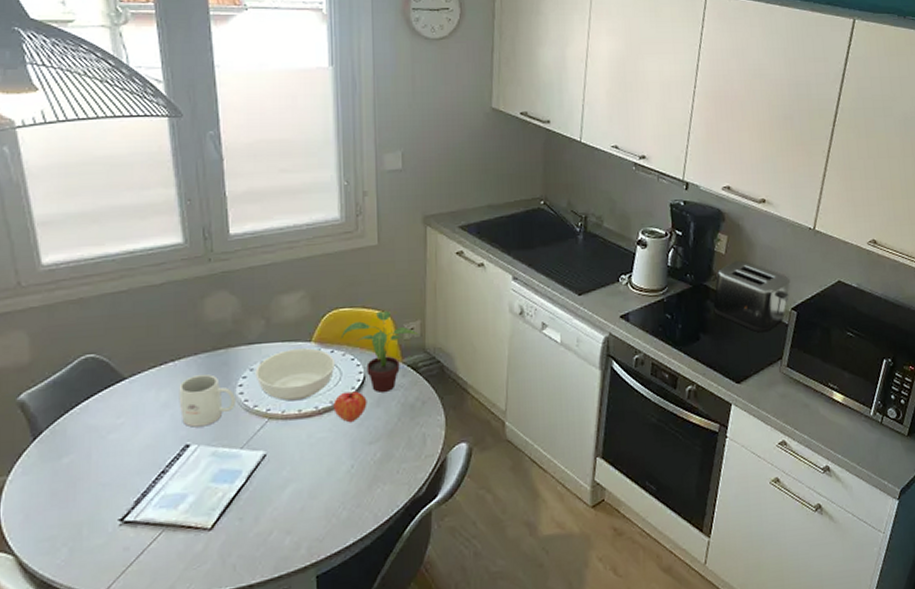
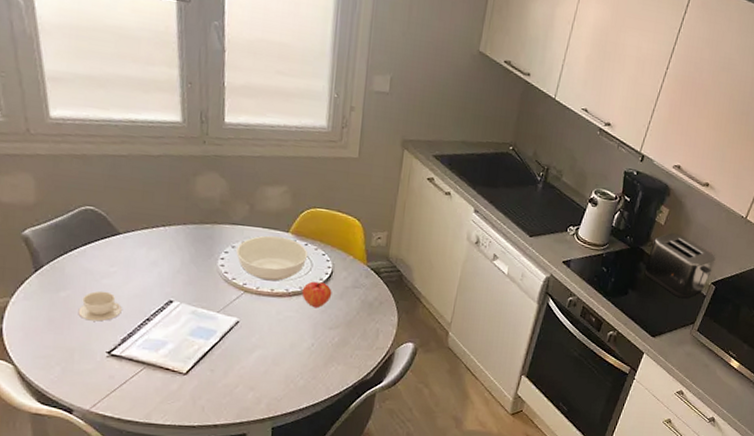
teacup: none [84,447,133,486] -> present [78,290,122,322]
mug: present [179,374,235,428] -> none [166,242,217,288]
potted plant: present [340,310,419,392] -> none [315,217,385,288]

